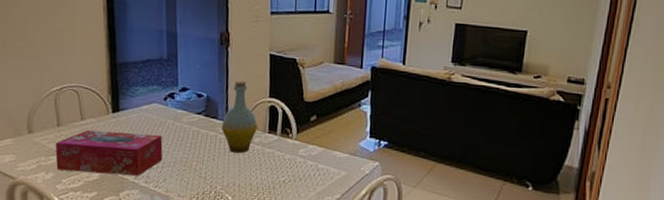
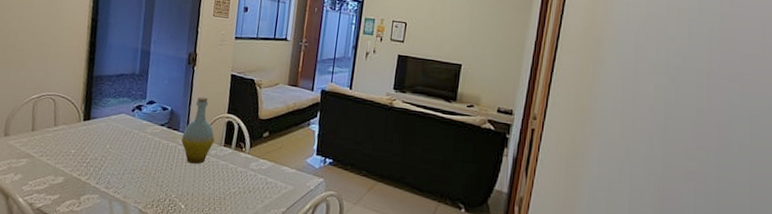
tissue box: present [55,130,163,176] -> none [25,135,126,181]

